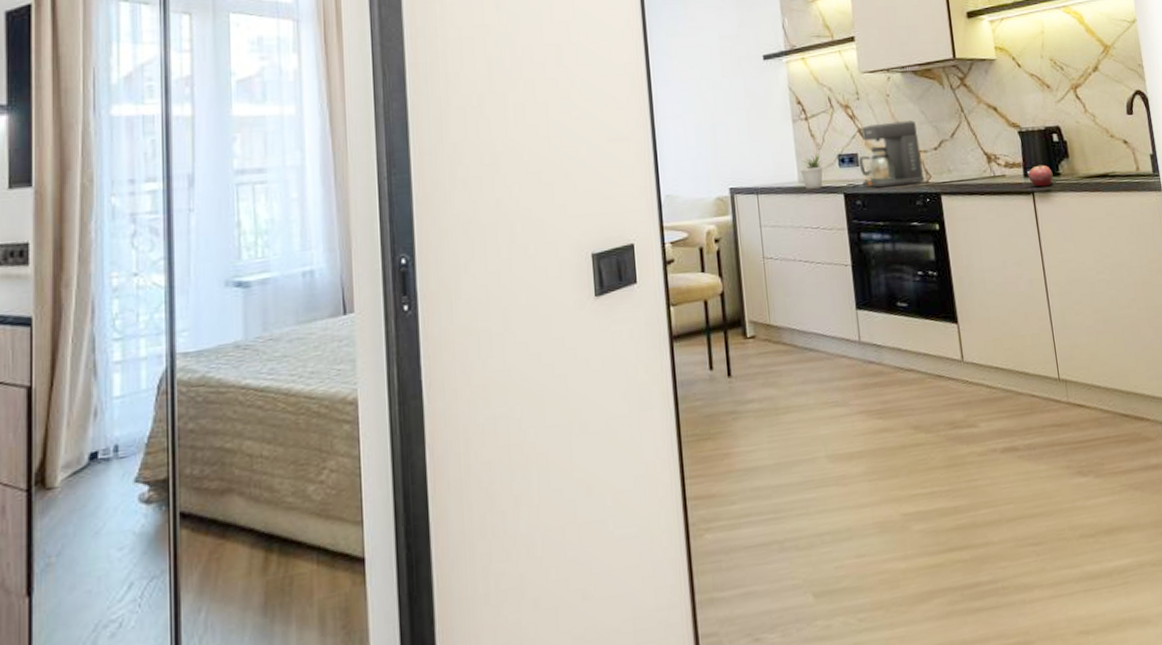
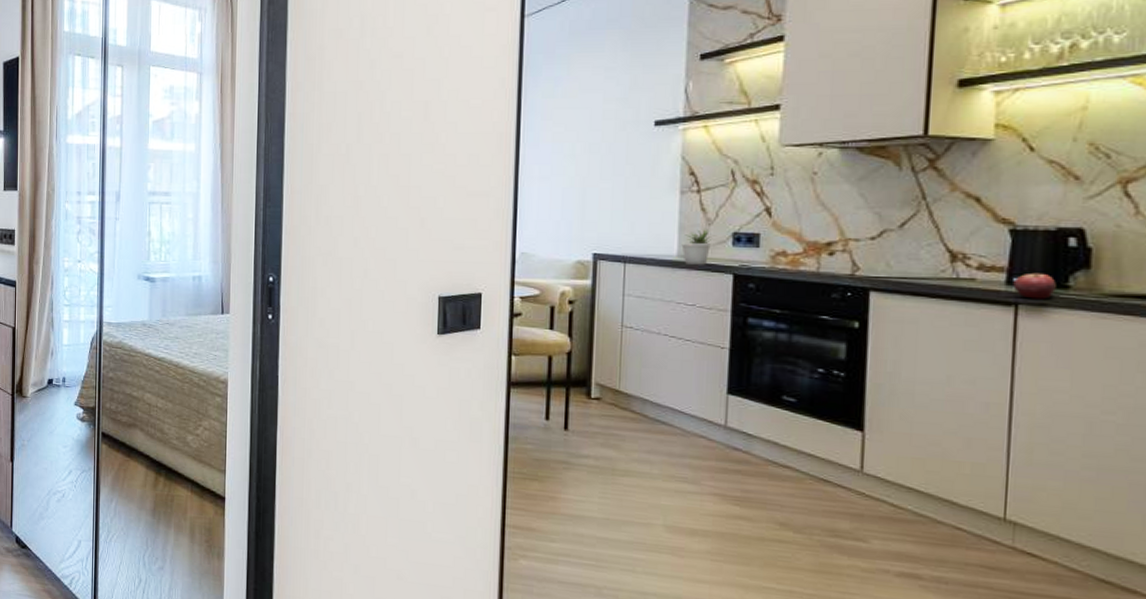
coffee maker: present [858,120,925,189] -> none [759,203,850,275]

